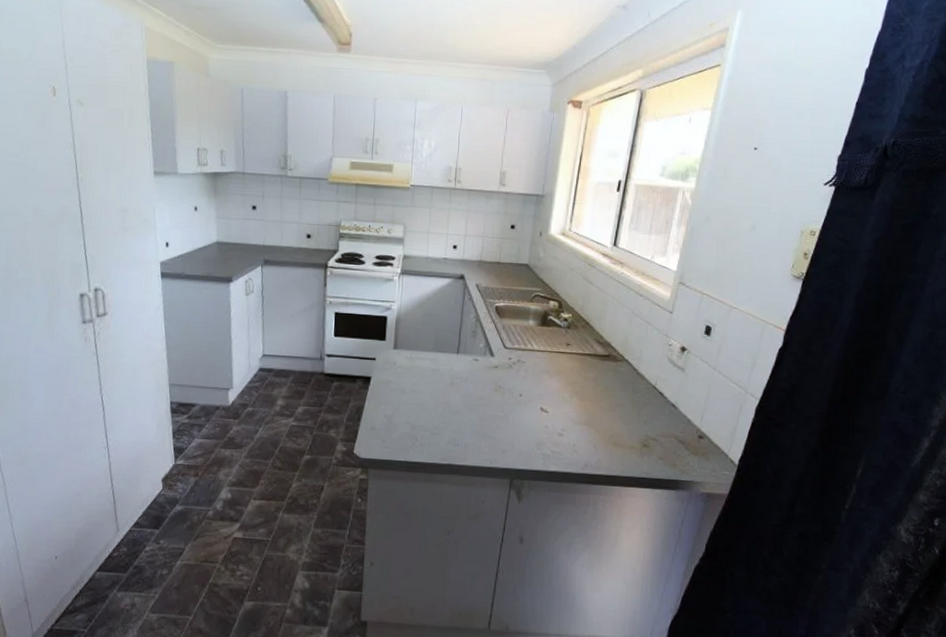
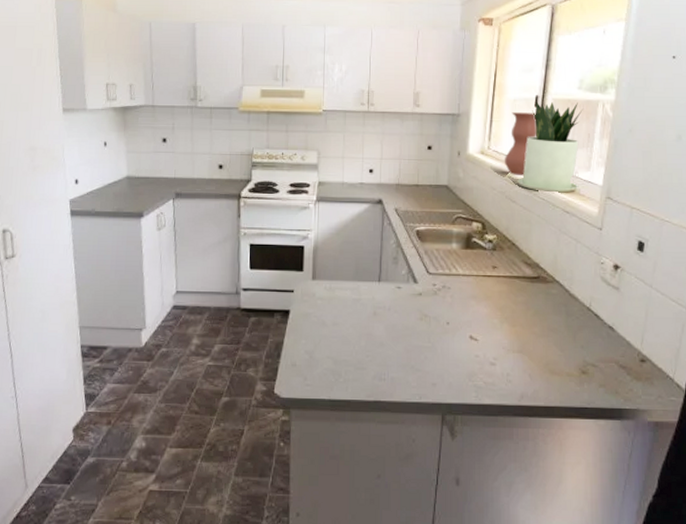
vase: none [583,196,618,259] -> present [504,112,537,177]
planter: none [594,185,663,277] -> present [516,101,583,193]

